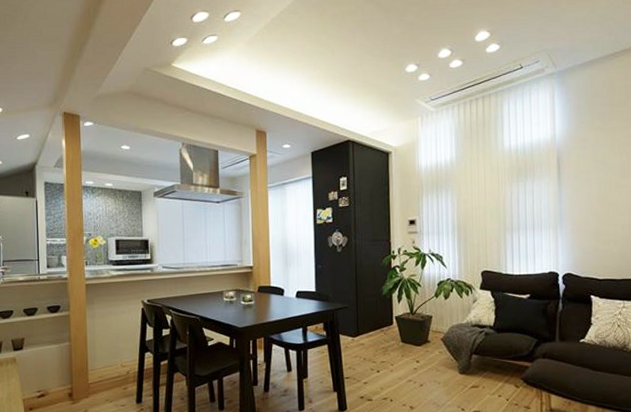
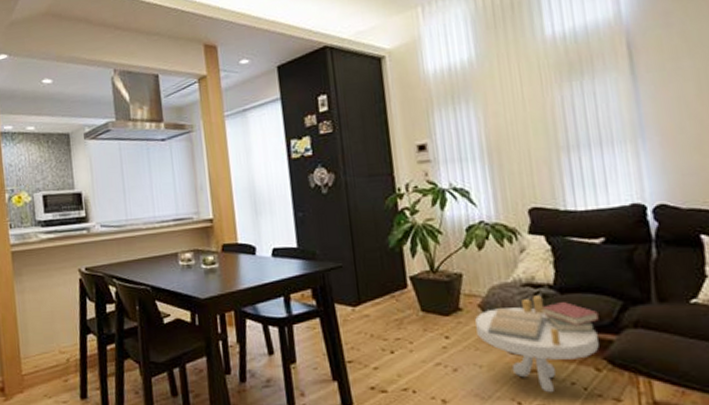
side table: none [438,333,521,403] -> present [475,295,599,393]

